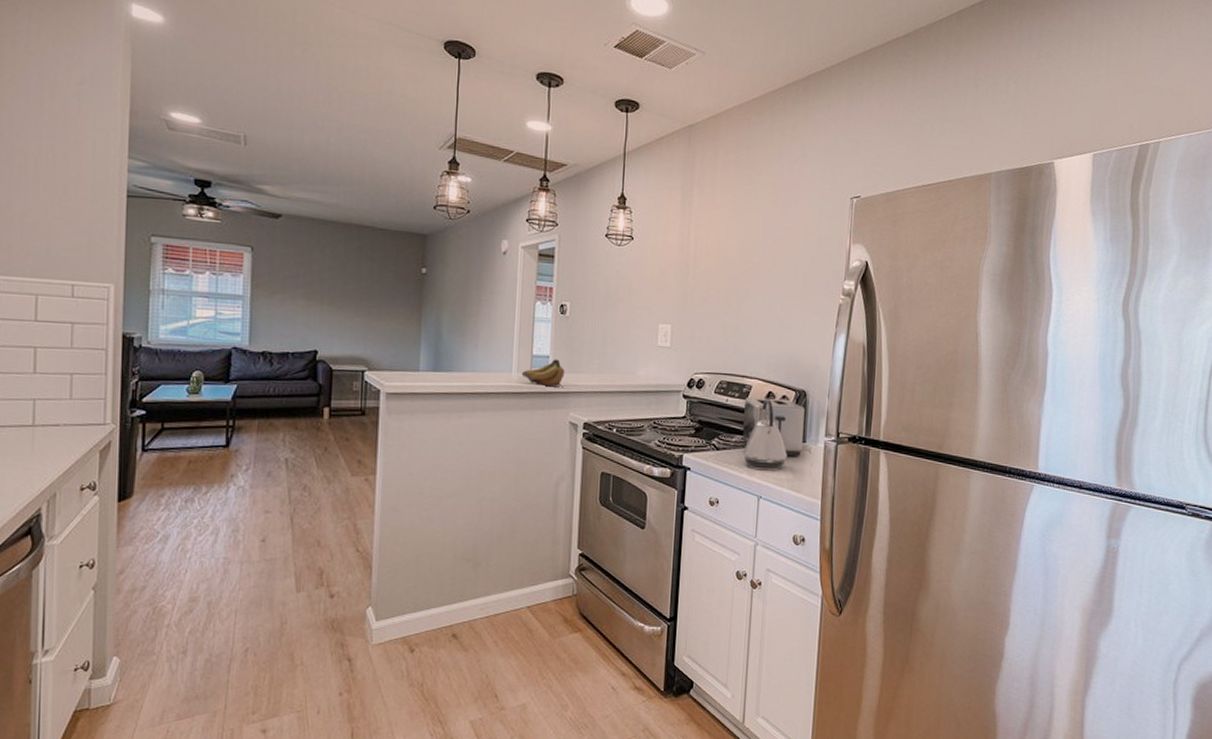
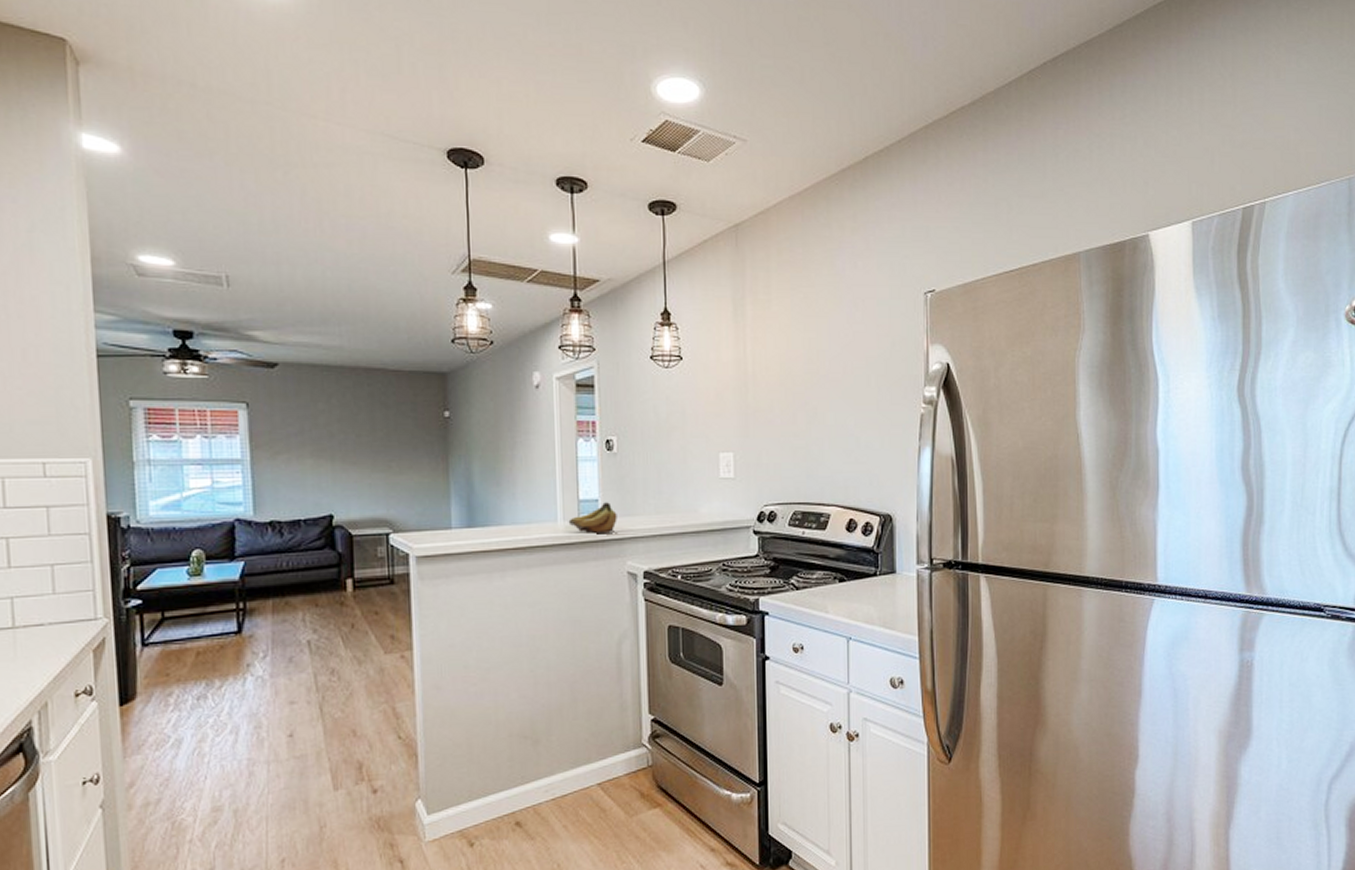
toaster: present [743,397,805,456] -> none [822,525,892,589]
kettle: present [743,398,787,471] -> none [826,526,876,609]

